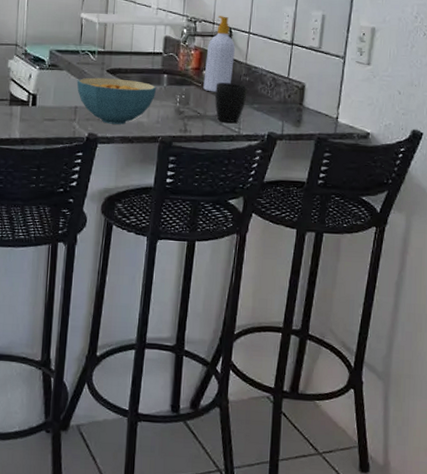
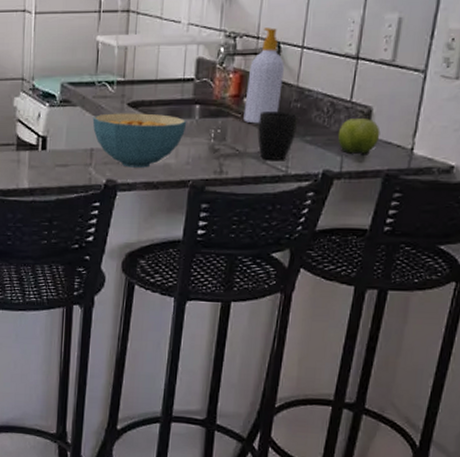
fruit: none [279,90,312,122] -> present [337,116,381,155]

